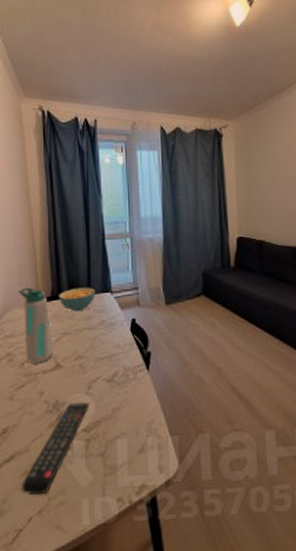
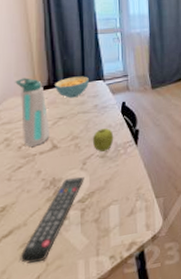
fruit: none [98,348,123,375] -> present [92,128,114,152]

